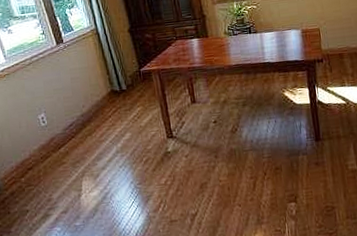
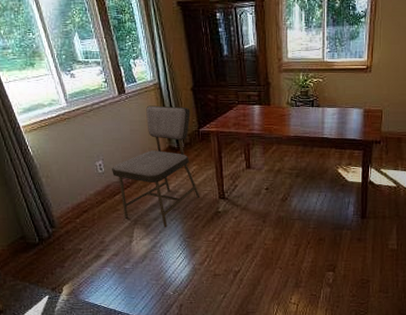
dining chair: none [55,49,148,177] -> present [112,105,201,228]

